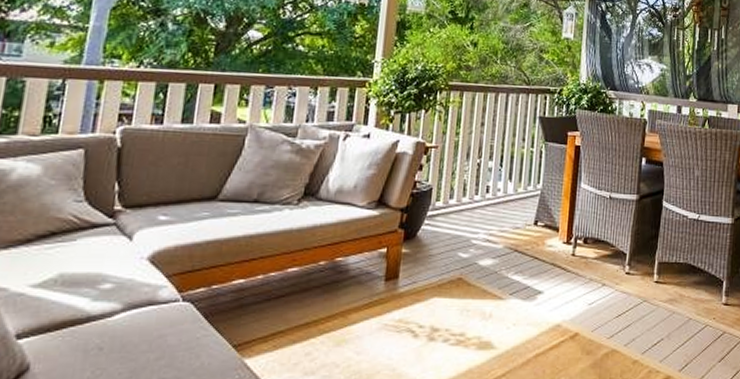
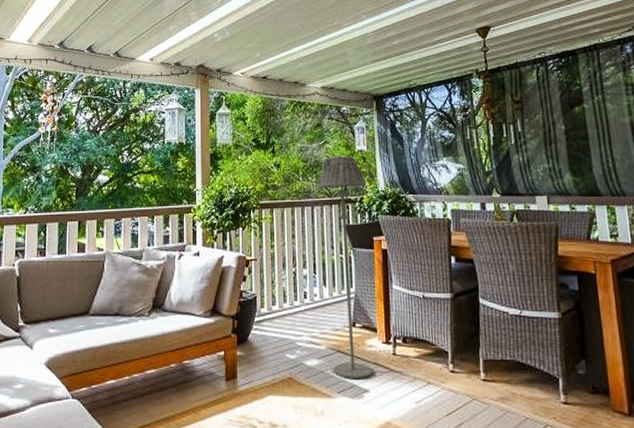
floor lamp: none [508,41,568,281] -> present [318,156,373,380]

